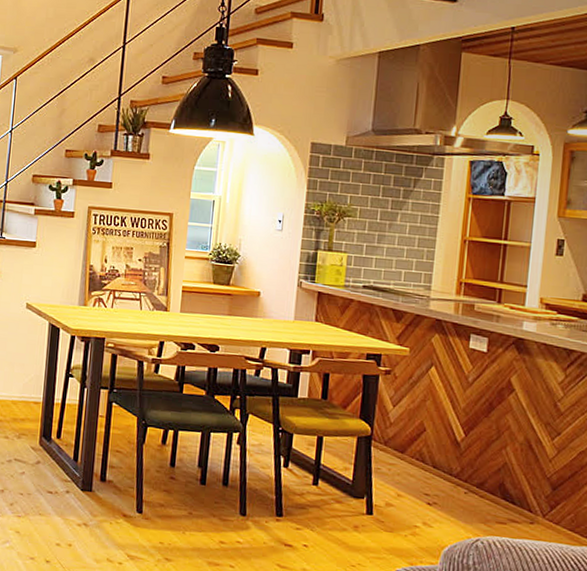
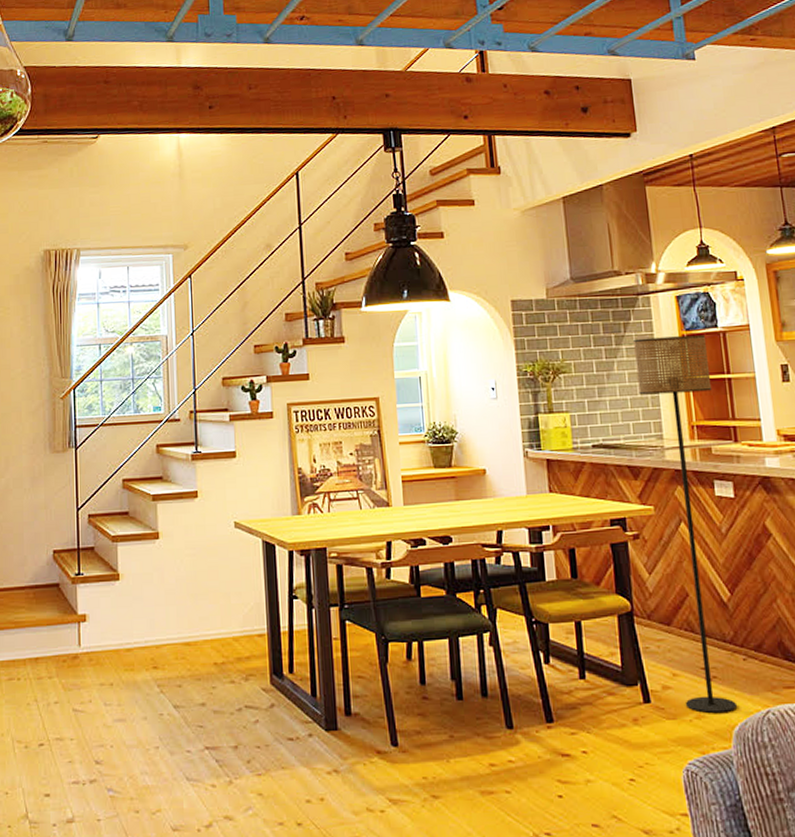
floor lamp: none [404,195,490,535] -> present [634,335,738,714]

